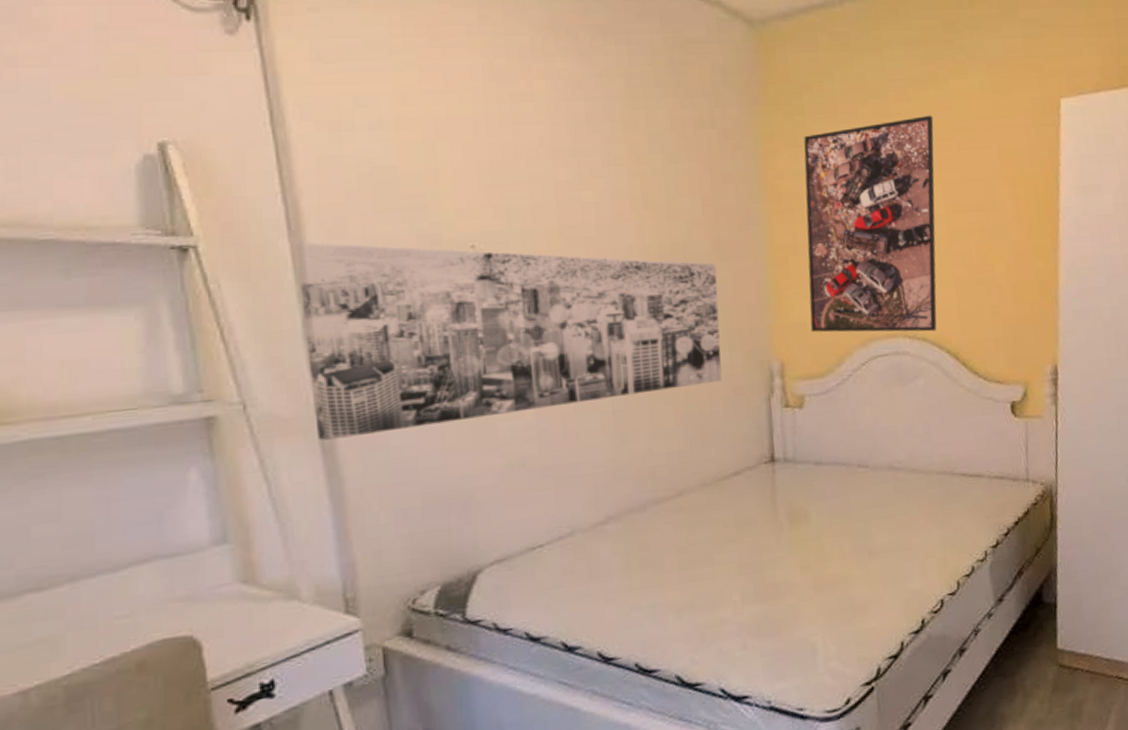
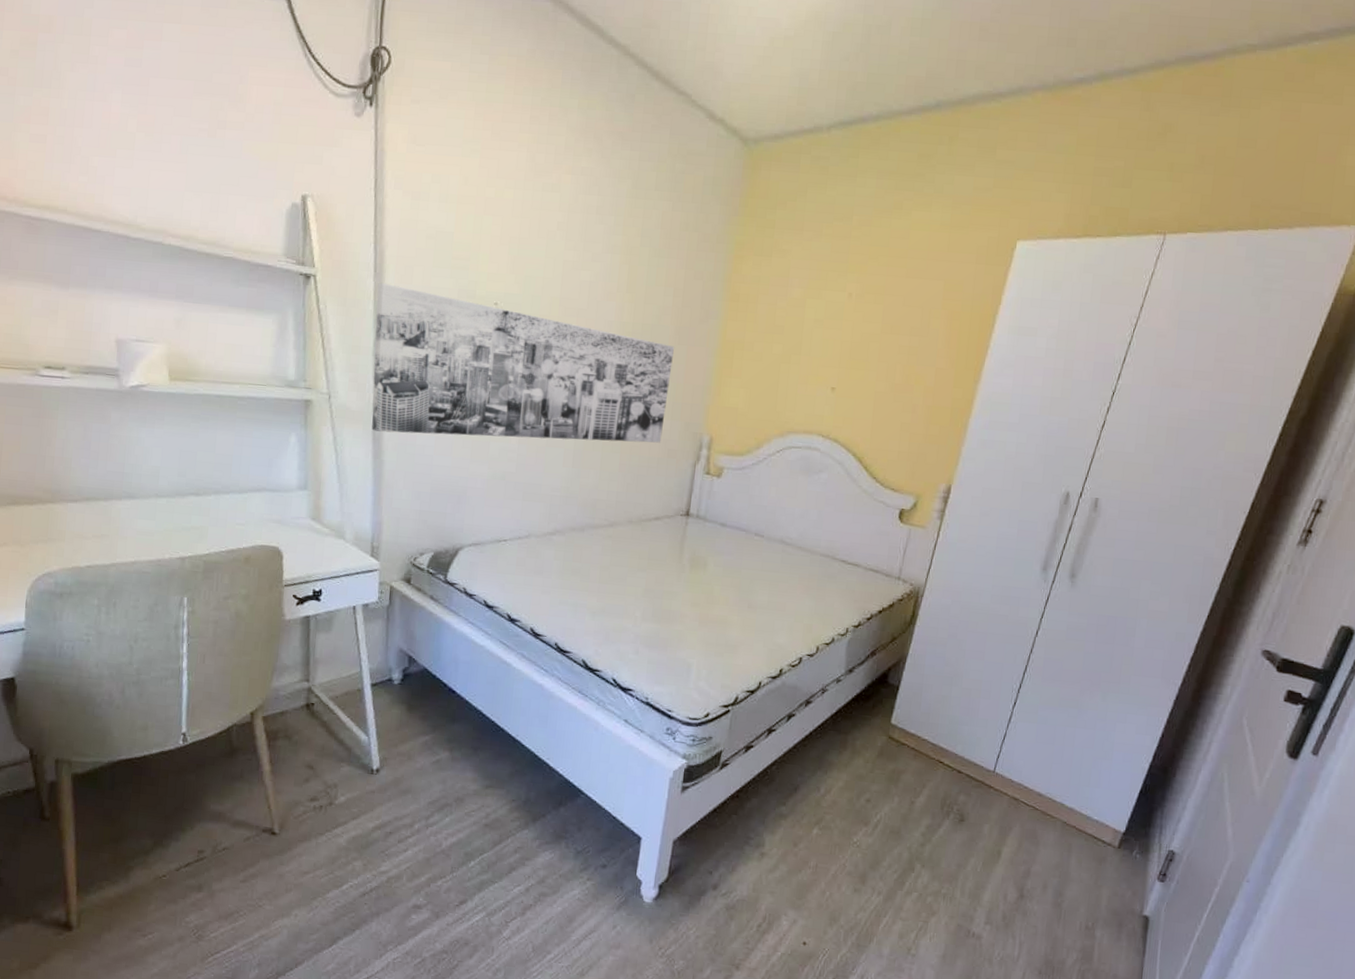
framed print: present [803,115,937,333] -> none [740,241,889,435]

